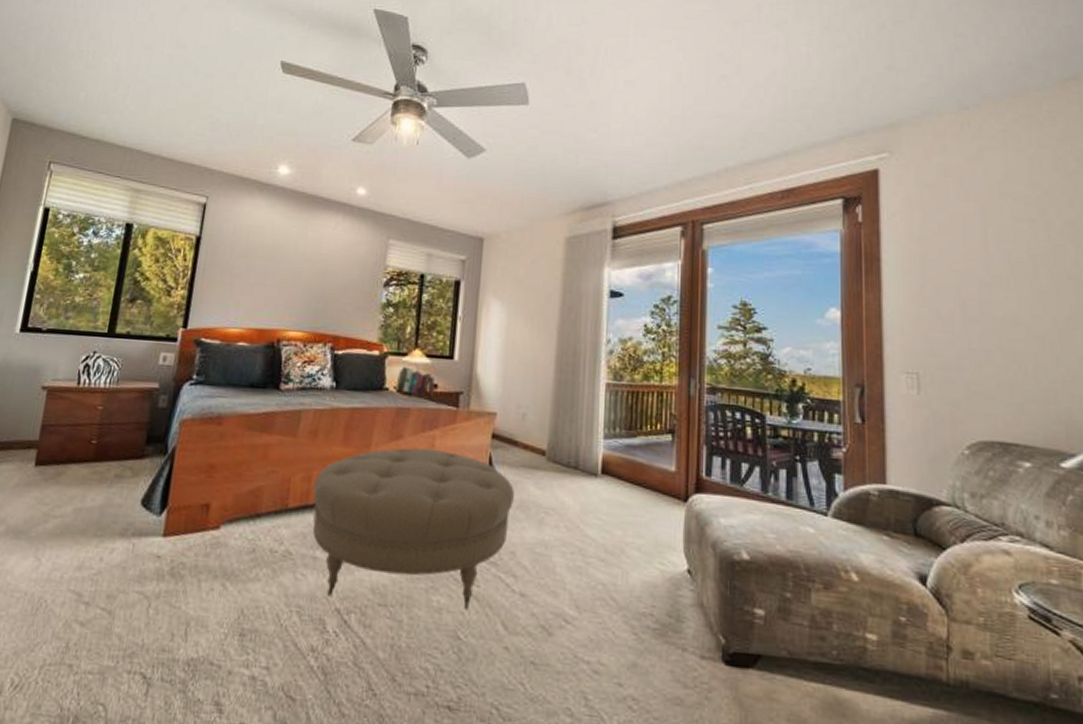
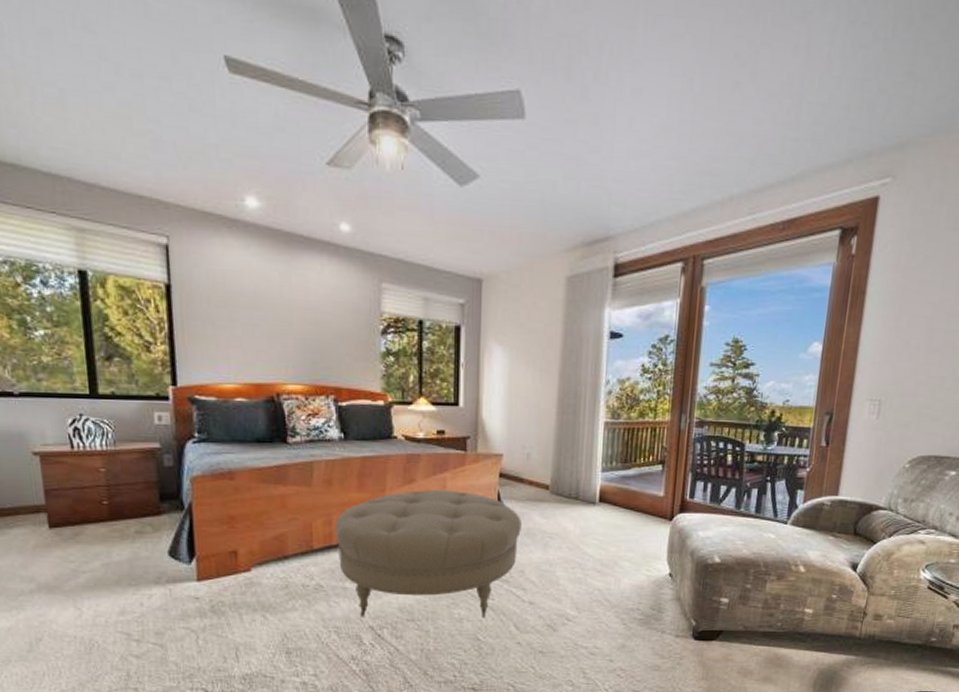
books: present [395,366,435,399] -> none [403,415,443,444]

